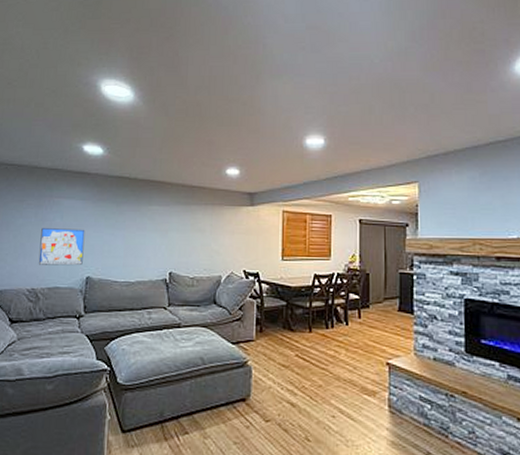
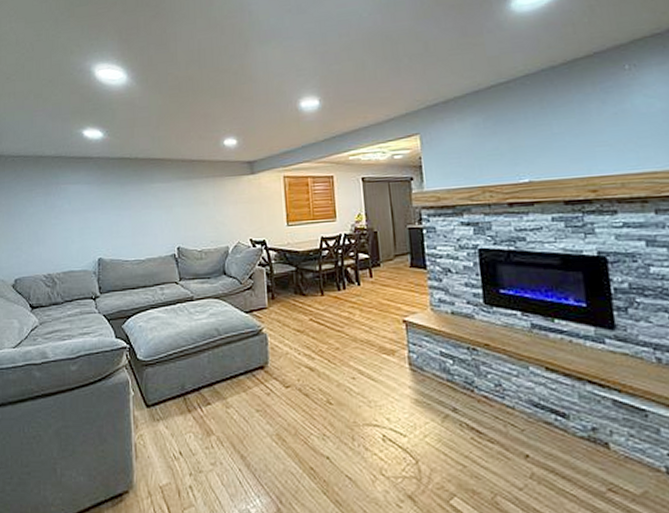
wall art: present [38,228,86,266] -> none [52,212,94,251]

